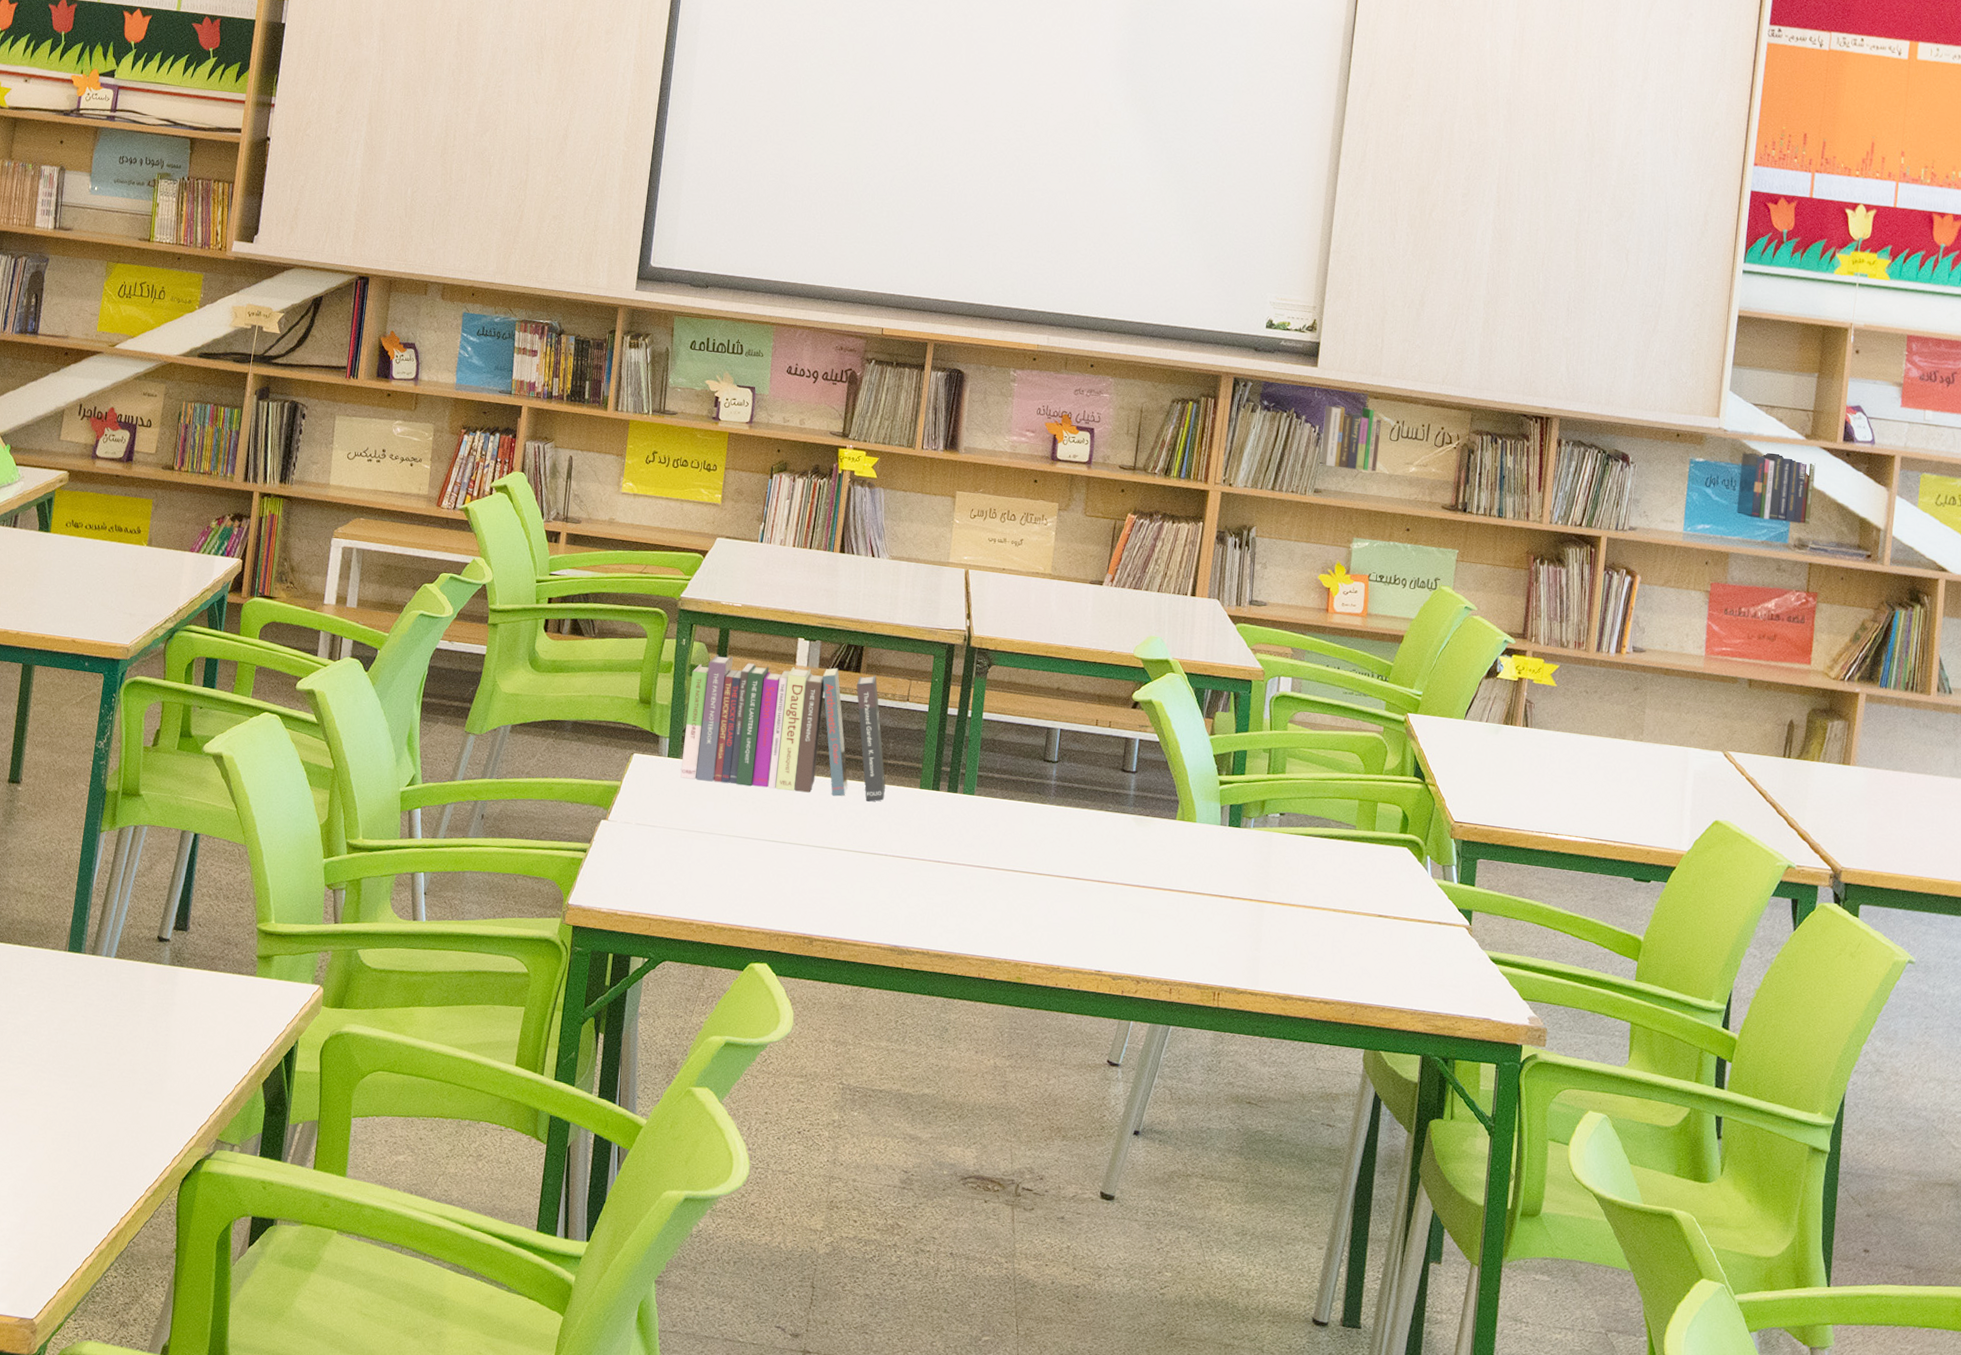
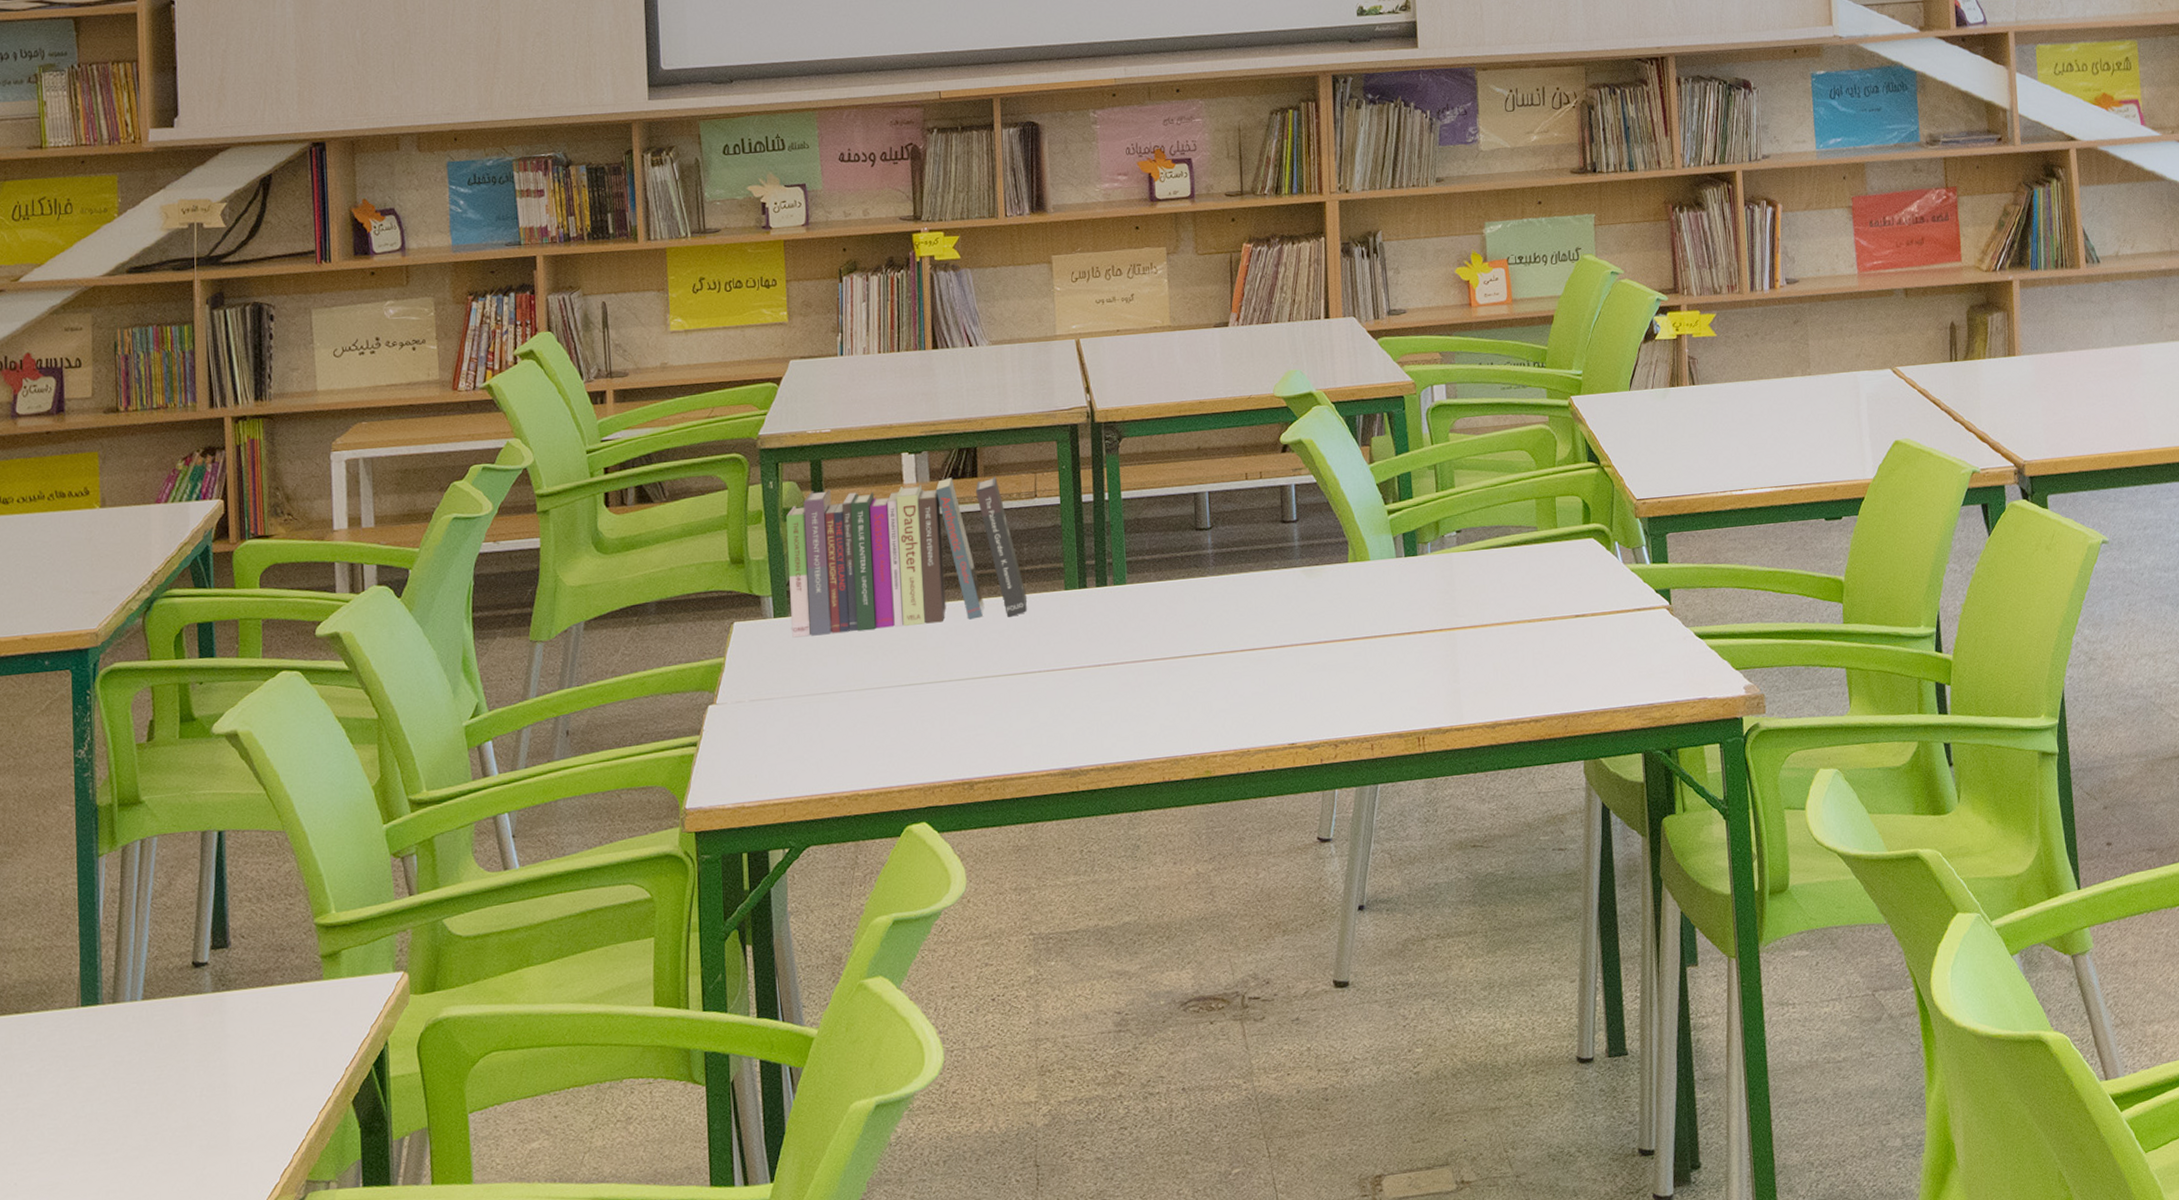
books: present [1320,405,1381,472] -> none [1433,81,1497,152]
books: present [1736,453,1816,525] -> none [1861,52,1938,123]

